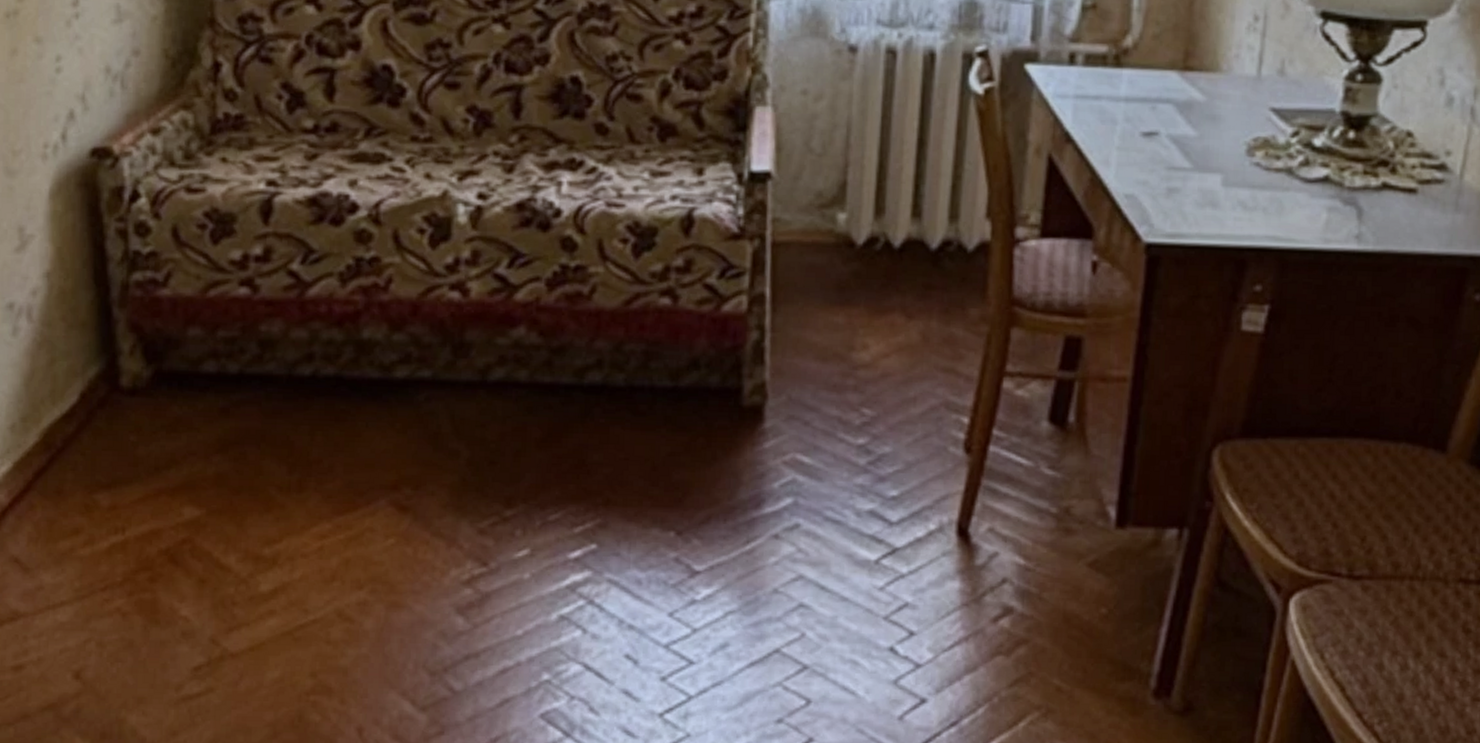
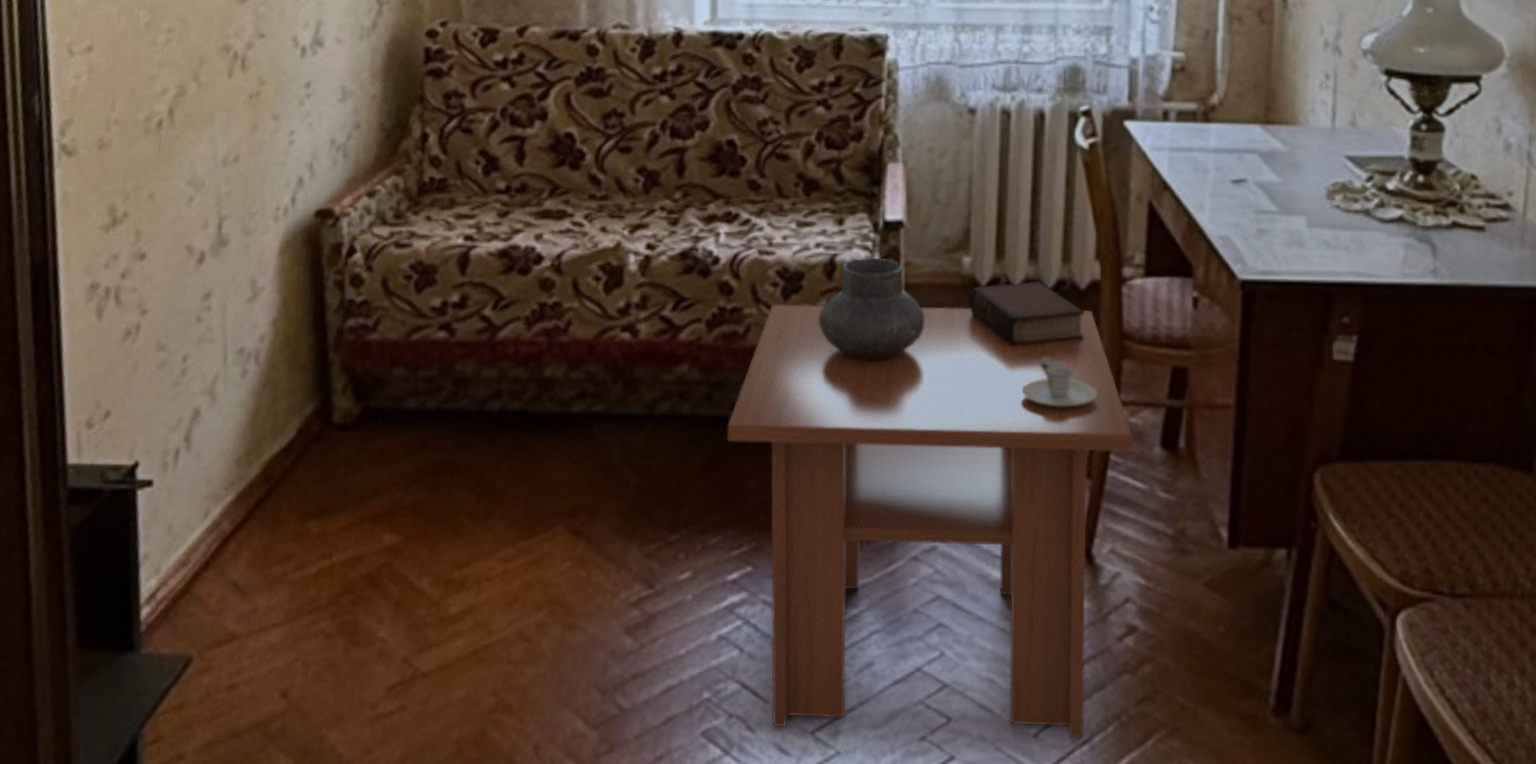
coffee table: none [569,262,1018,720] -> present [727,304,1132,738]
vase: none [673,212,793,325] -> present [818,257,925,360]
book: none [842,241,971,312] -> present [969,281,1085,347]
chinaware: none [897,322,982,378] -> present [1020,355,1097,407]

